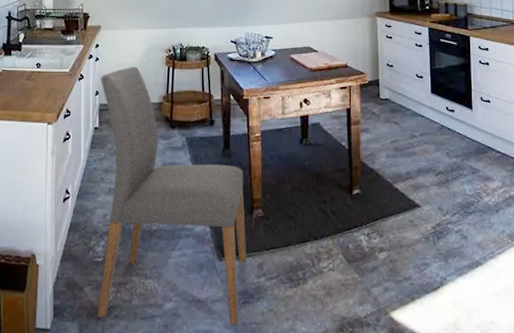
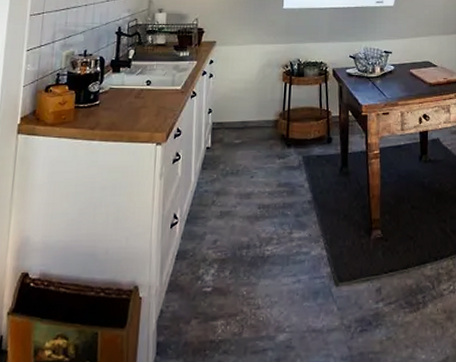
chair: present [97,66,247,325] -> none [204,82,365,355]

